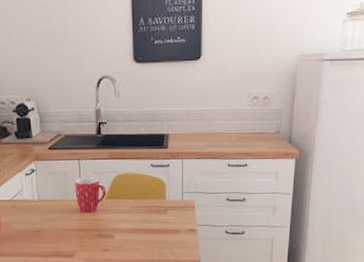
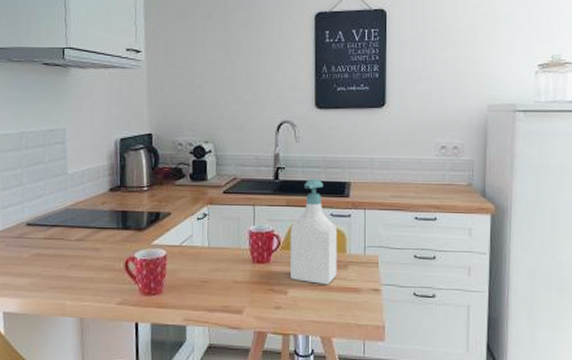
soap bottle: none [114,132,158,228] -> present [289,178,338,284]

